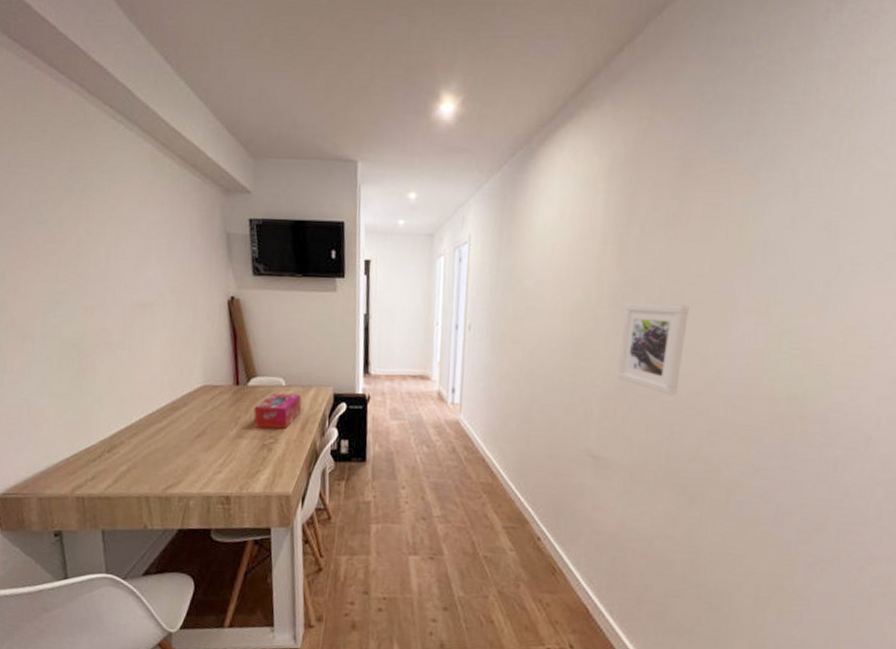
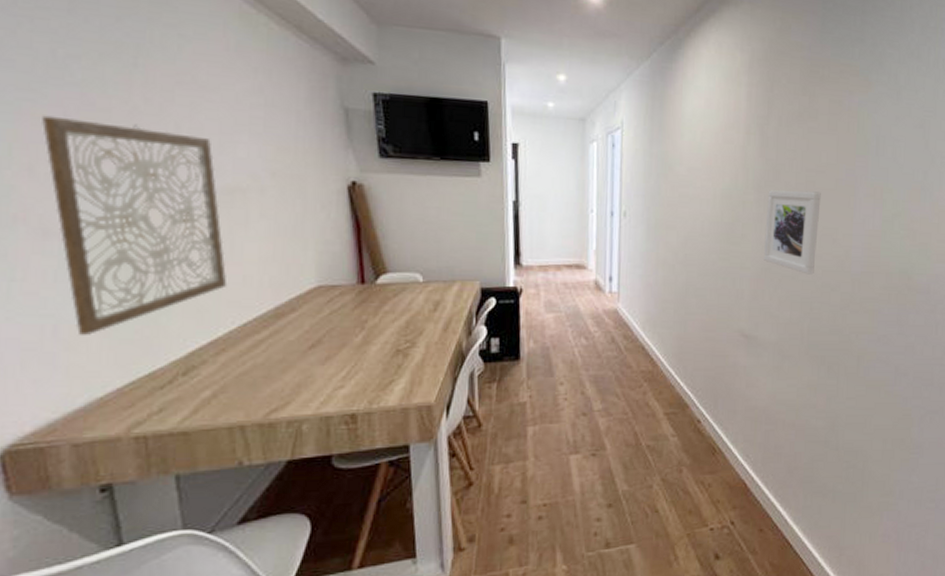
wall art: none [23,247,139,417] -> present [42,115,228,336]
tissue box: present [254,393,302,429] -> none [384,290,443,332]

